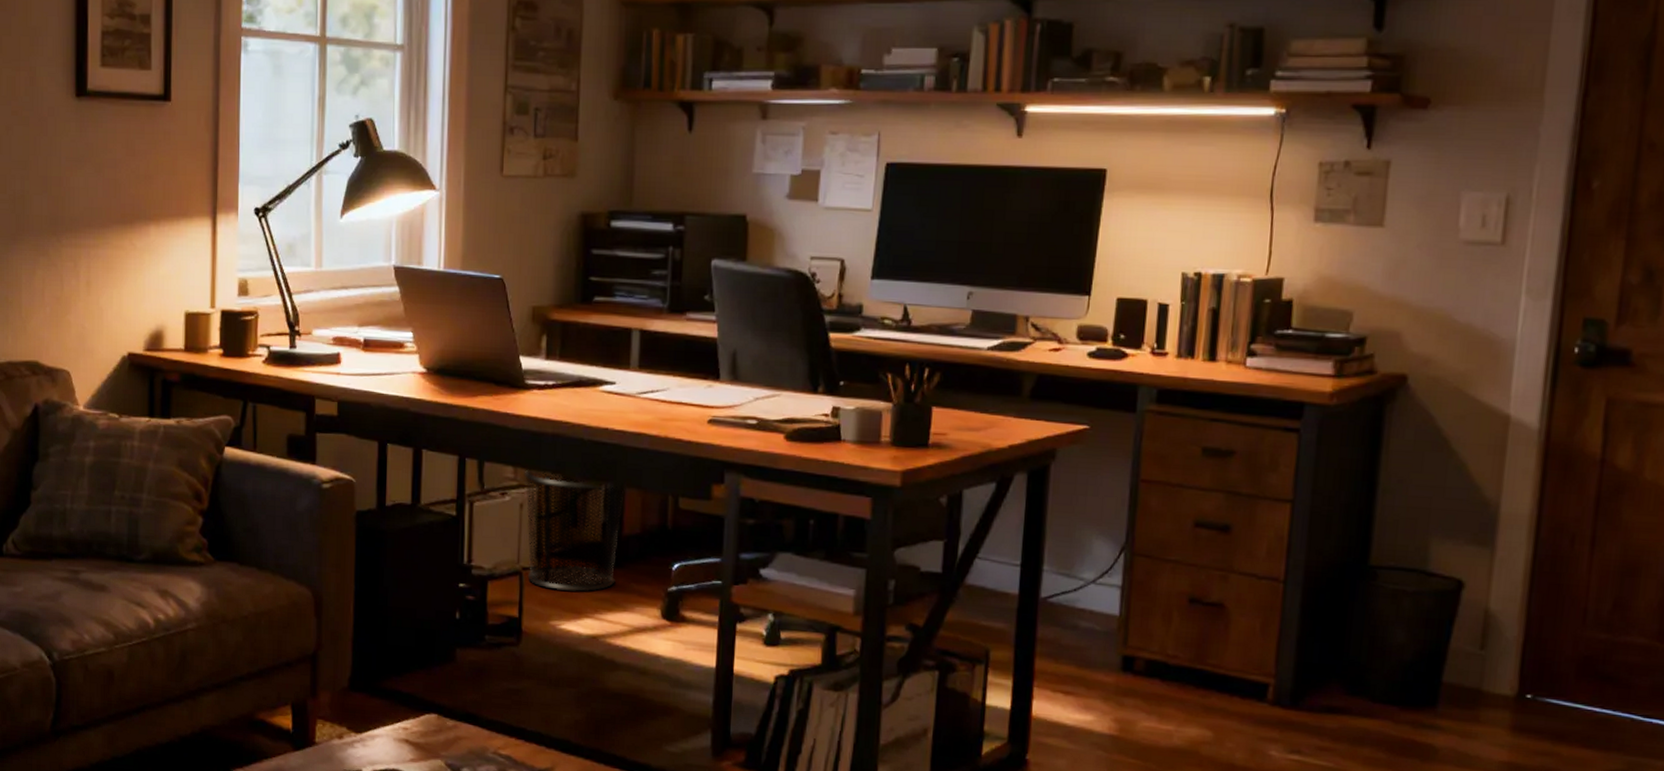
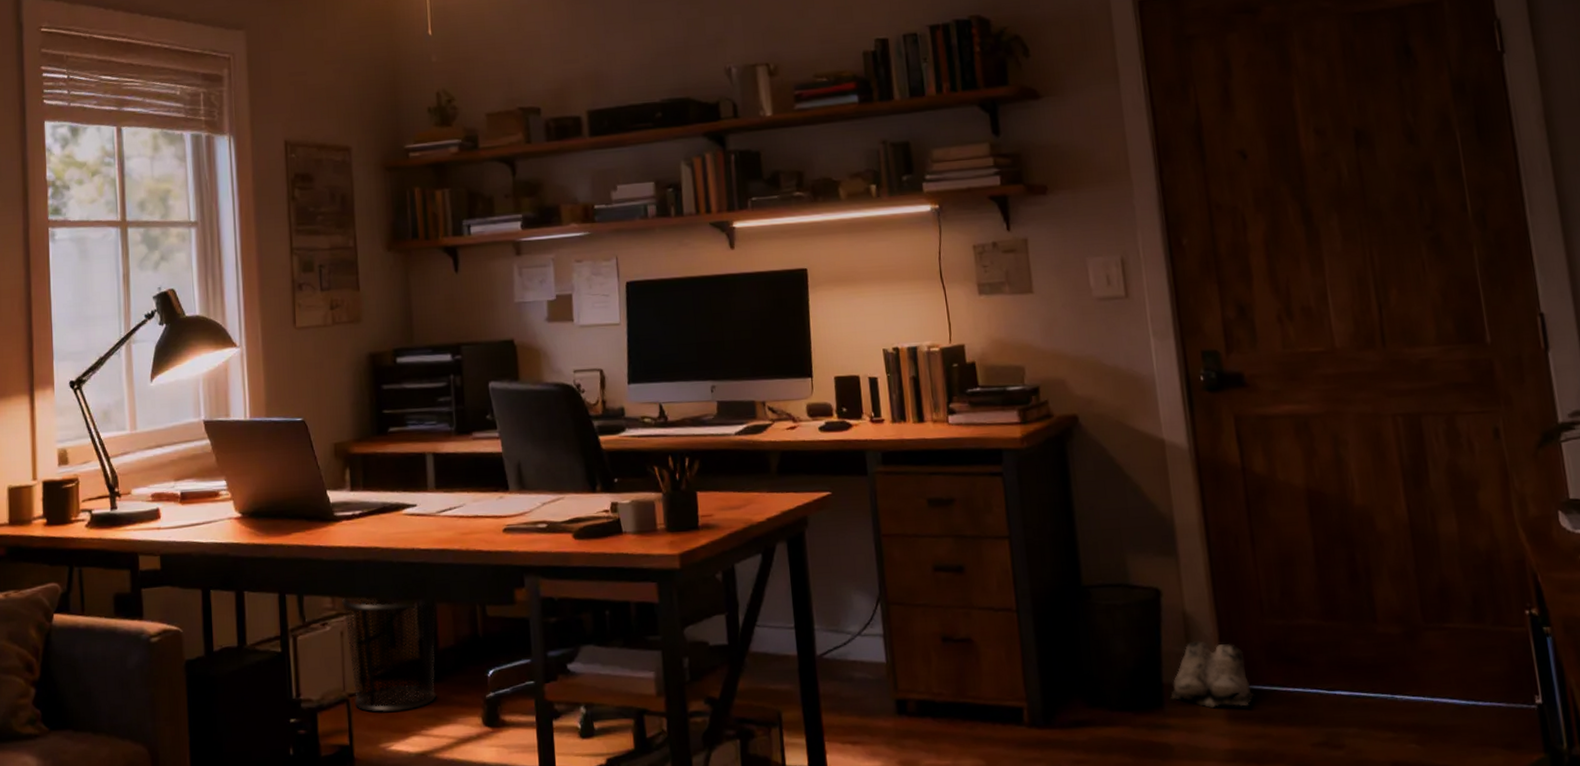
shoe: none [1448,642,1553,719] -> present [1171,641,1256,709]

